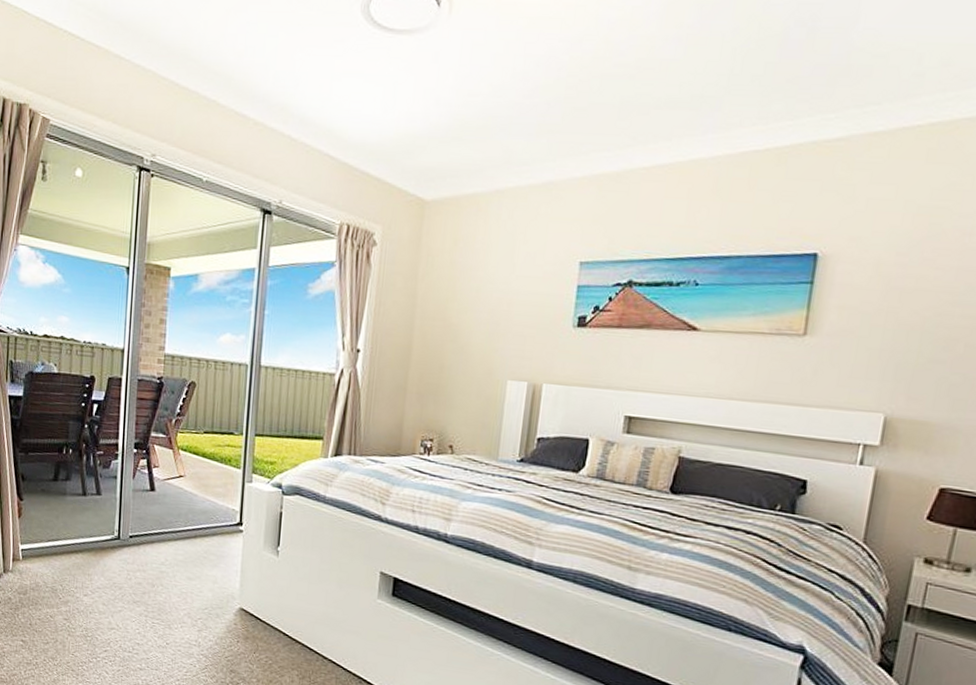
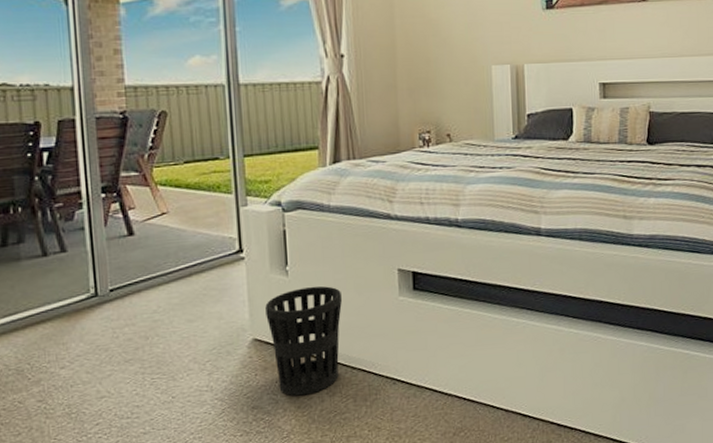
wastebasket: none [254,570,324,672] -> present [265,286,342,396]

